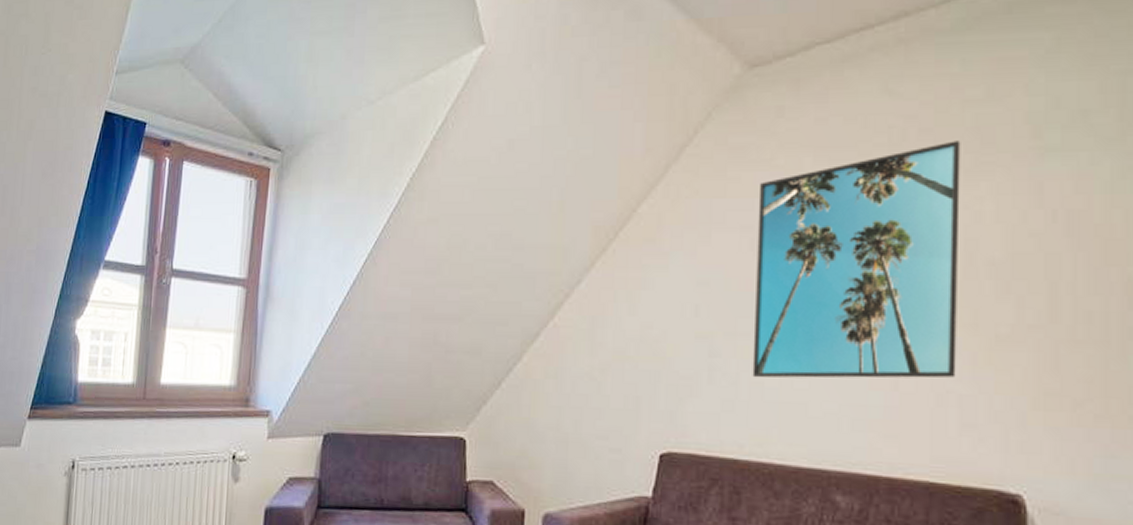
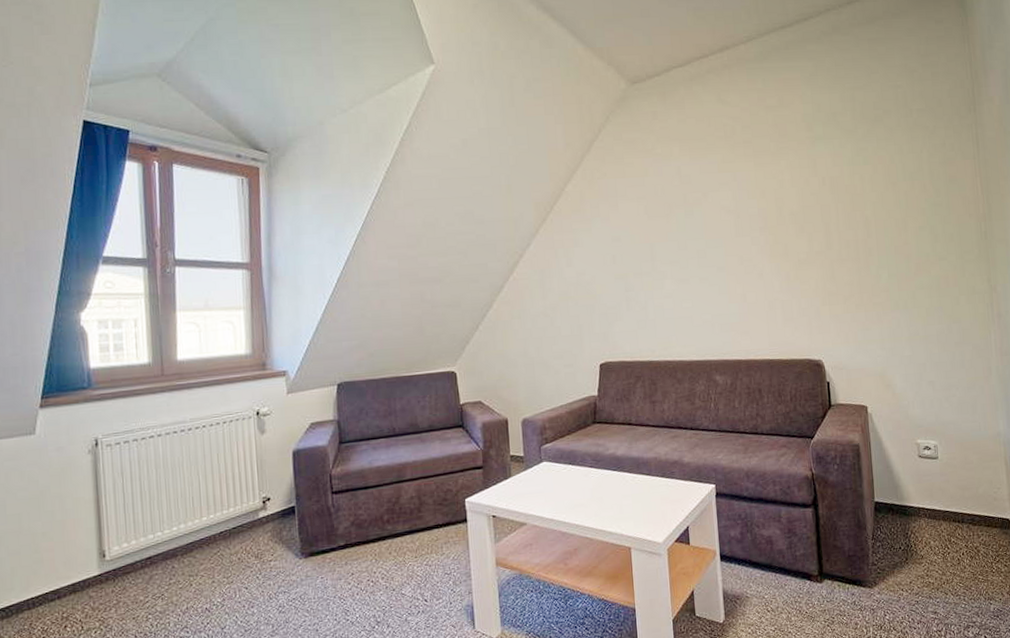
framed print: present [752,141,961,378] -> none [646,134,779,303]

